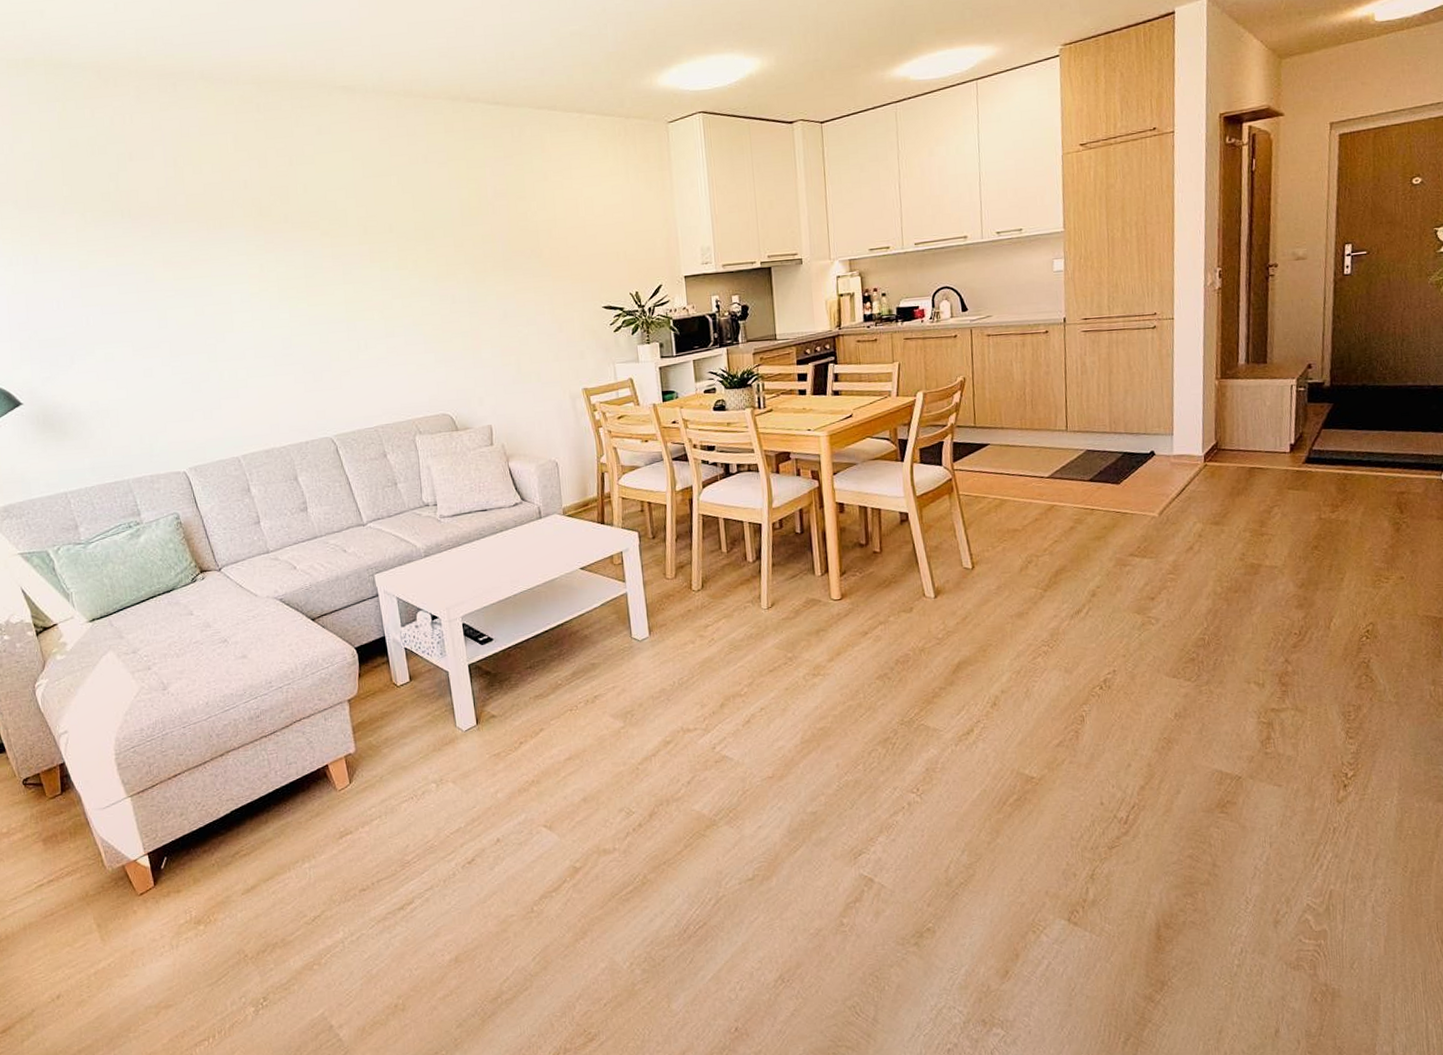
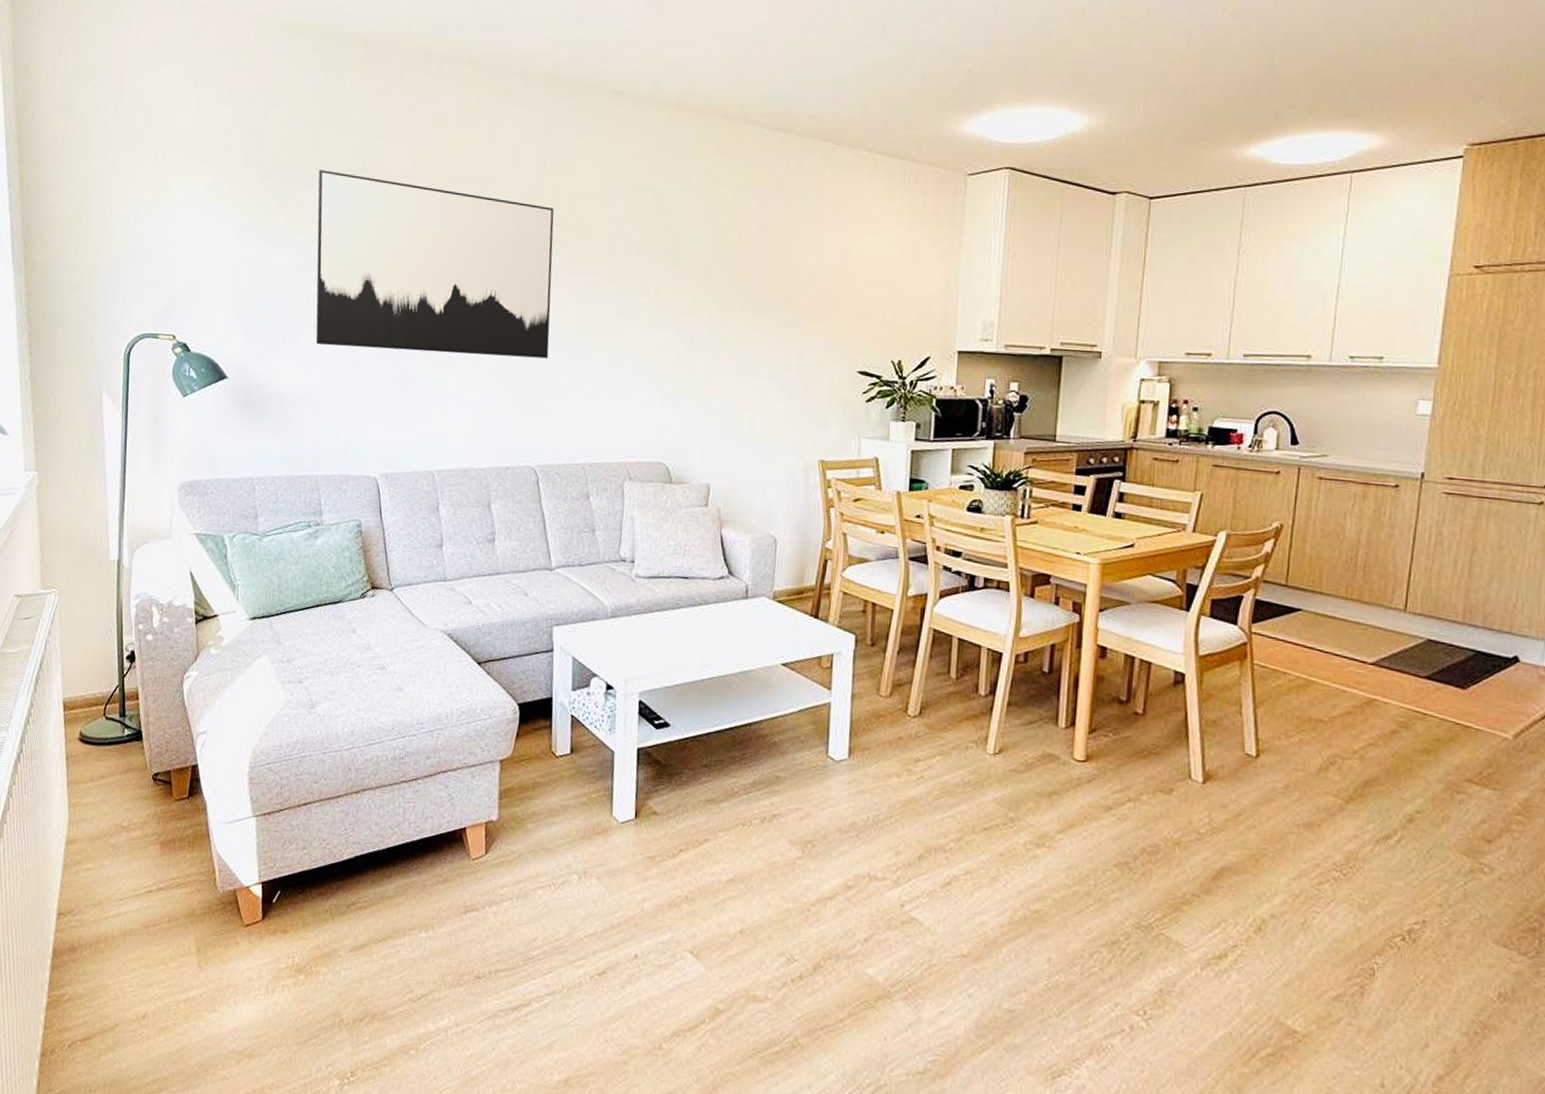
wall art: none [74,195,326,360] -> present [315,170,554,359]

